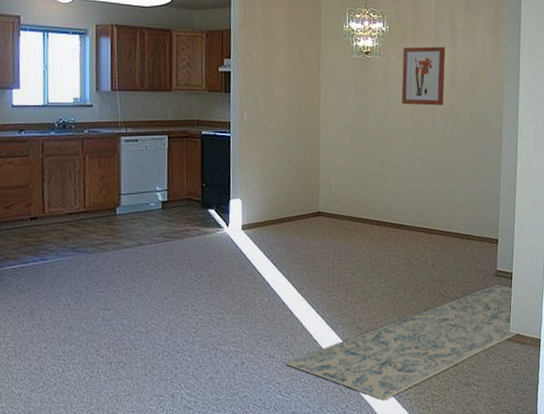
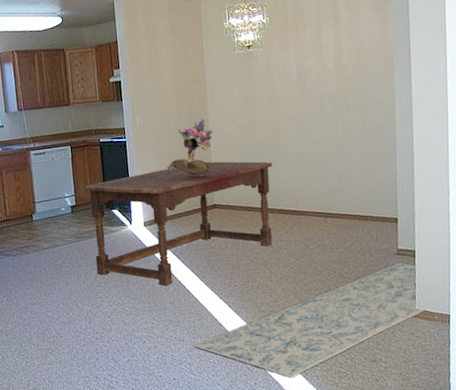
dining table: none [179,166,382,297] -> present [84,161,273,286]
bouquet: none [272,121,324,181] -> present [167,118,213,177]
wall art: present [401,46,446,106] -> none [285,30,331,94]

